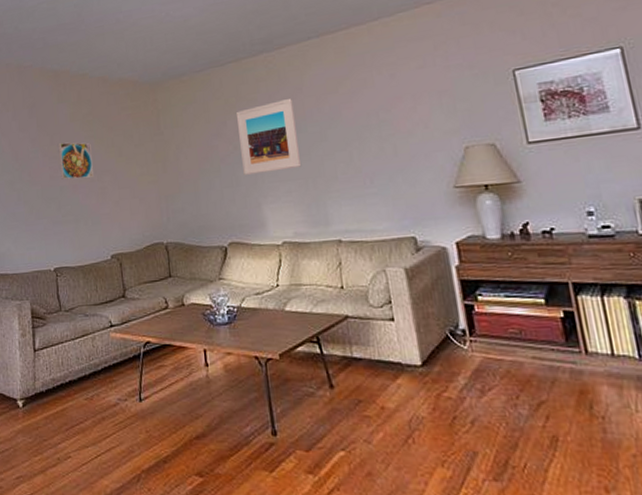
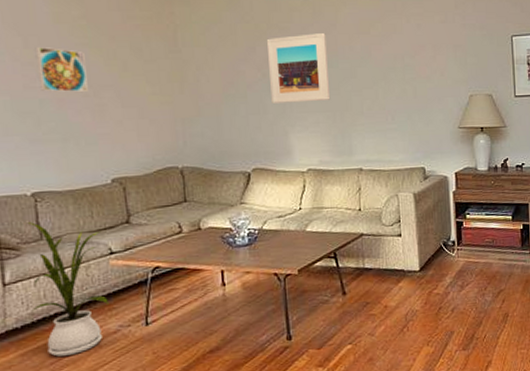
house plant: none [51,294,110,423] -> present [27,222,109,357]

